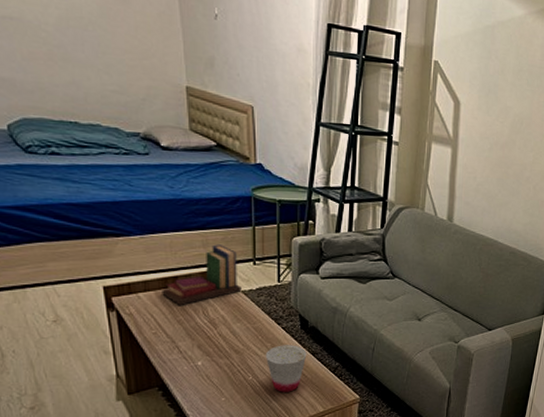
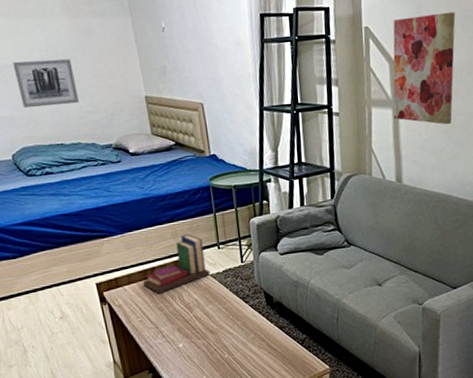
wall art: none [19,14,103,80] -> present [12,59,79,108]
cup: present [265,345,307,392] -> none [237,321,275,368]
wall art: none [452,60,522,173] -> present [393,11,456,125]

